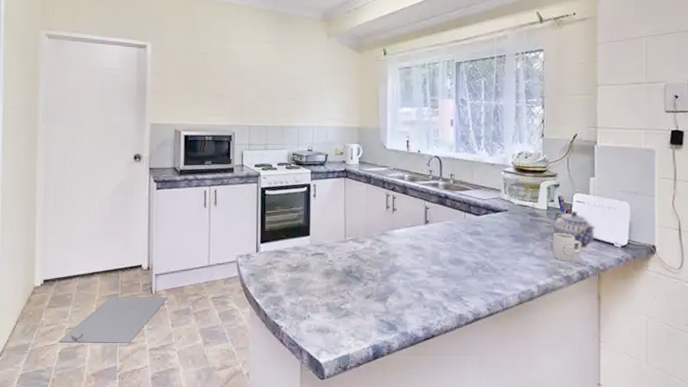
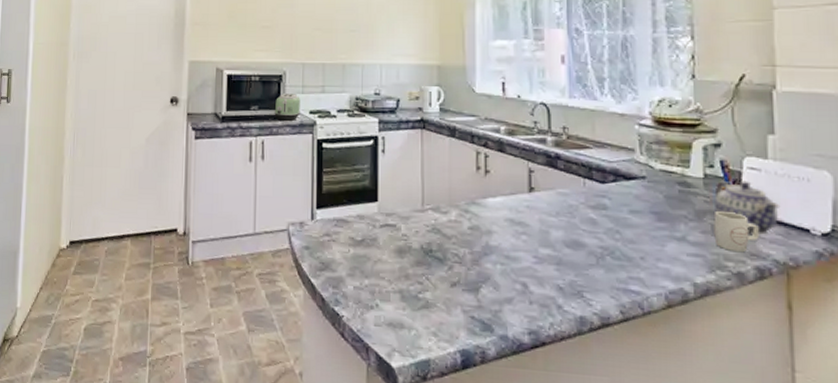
door mat: present [59,297,168,343] -> none [84,265,207,324]
toaster: none [225,151,247,174] -> present [274,94,300,122]

